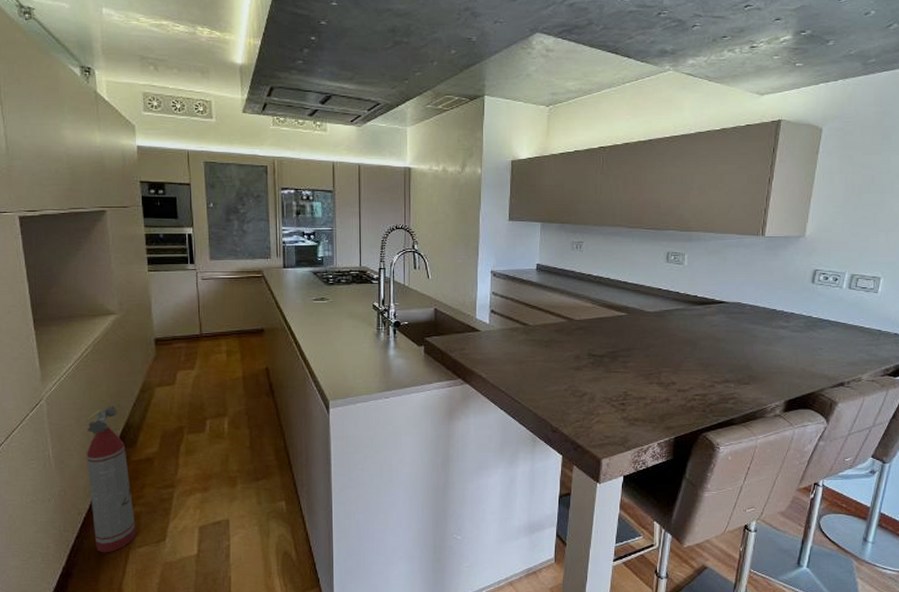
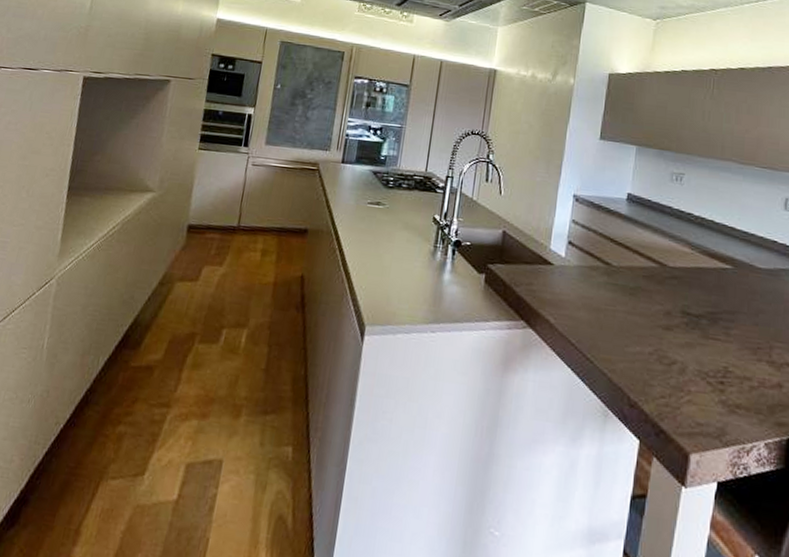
fire extinguisher: present [86,406,136,553] -> none [64,296,129,480]

